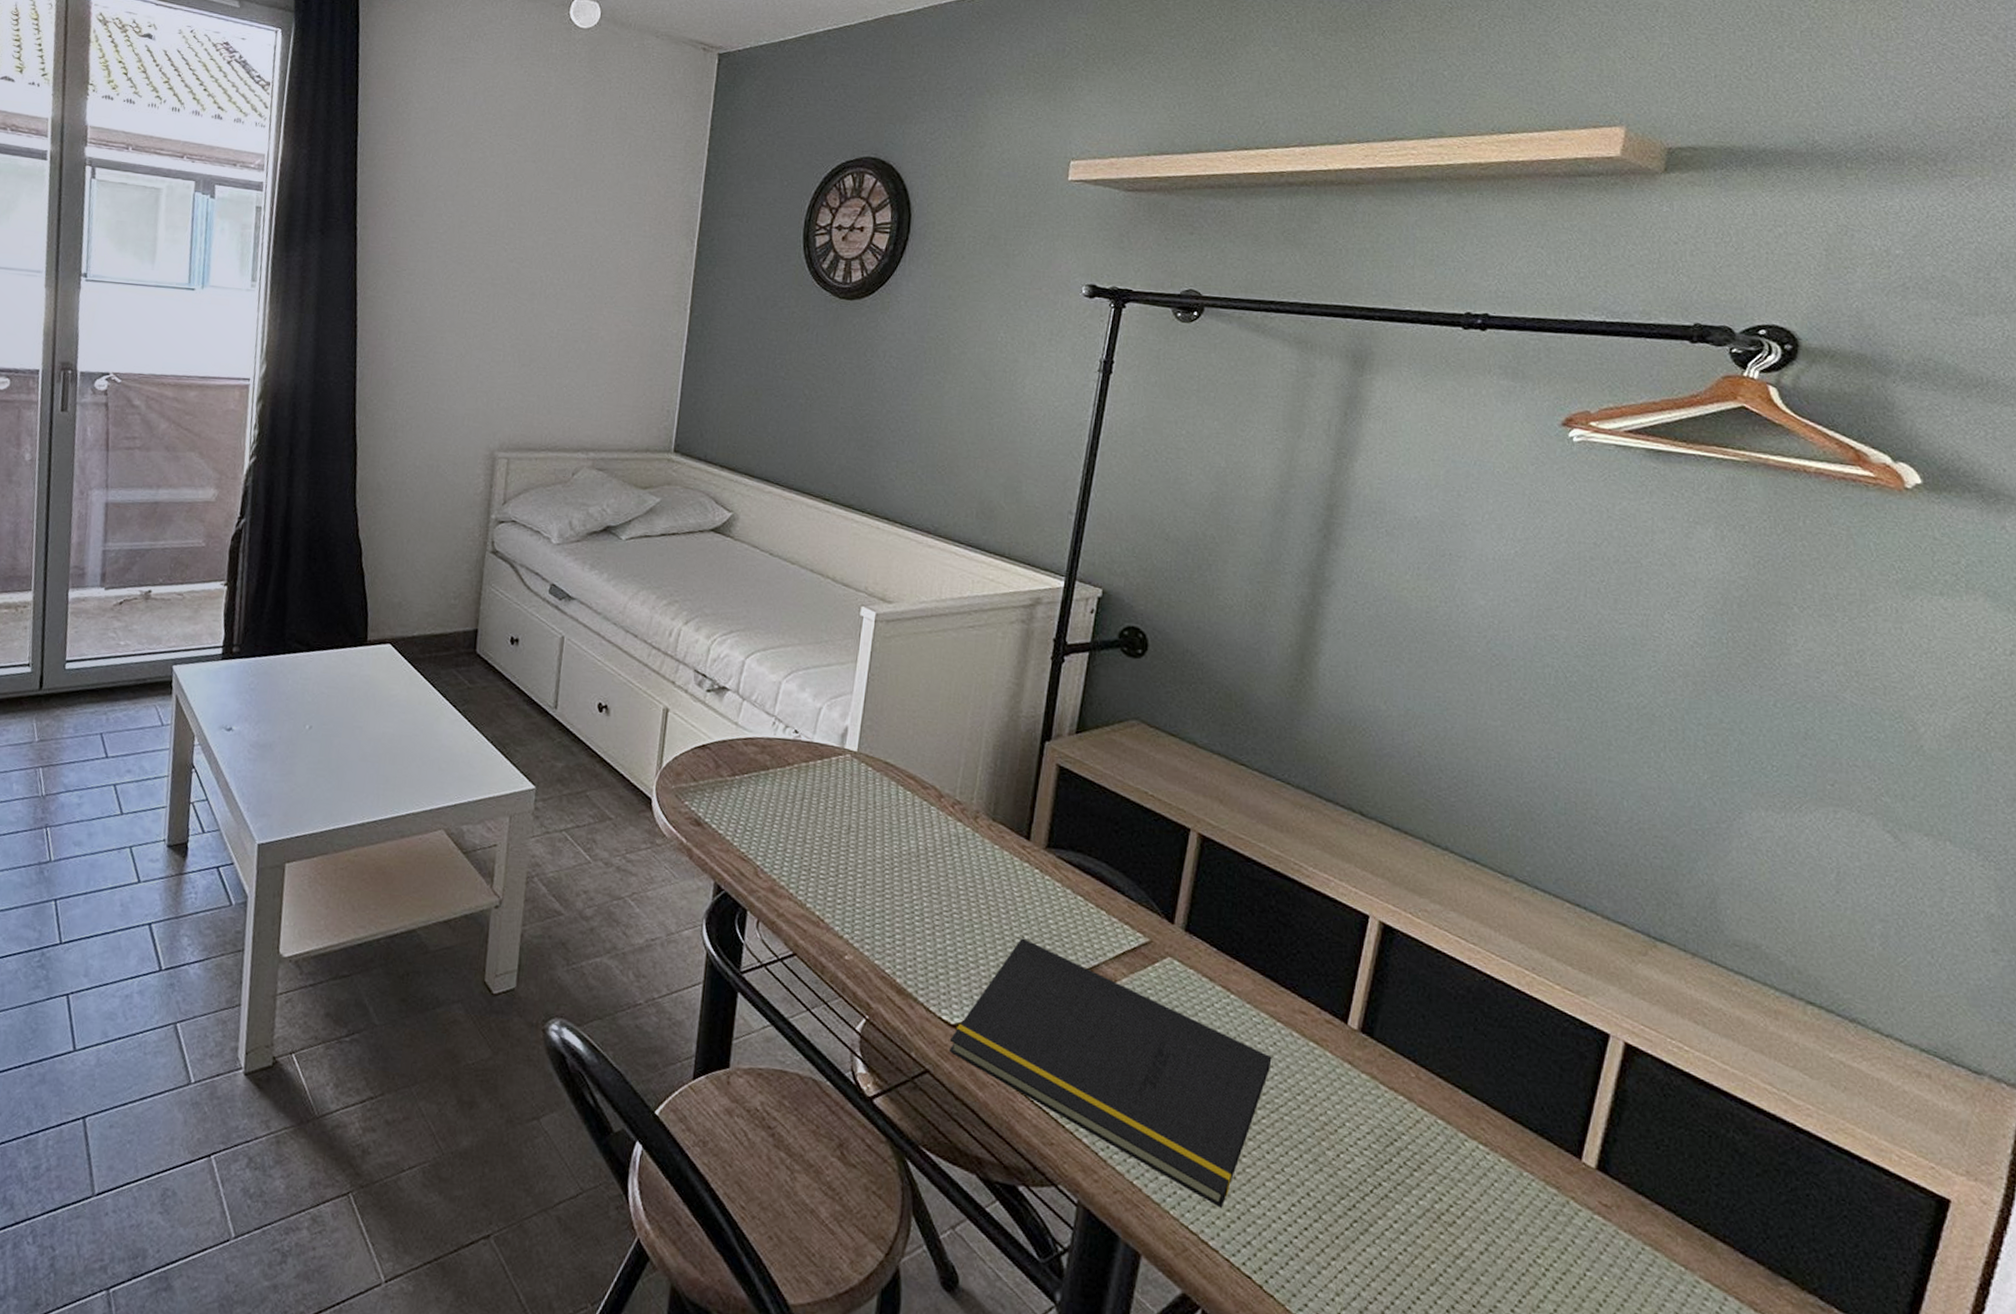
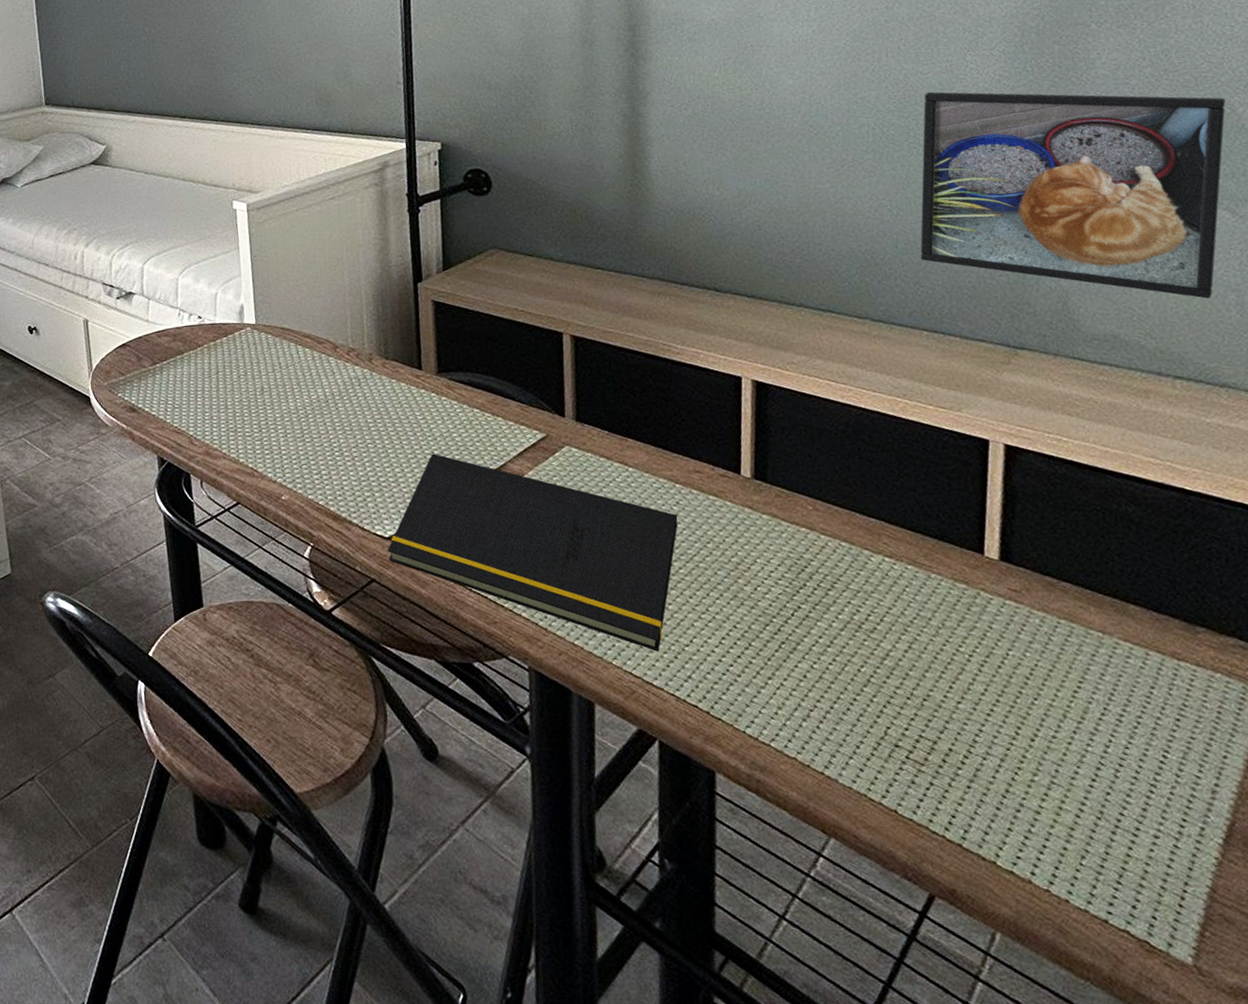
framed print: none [1578,643,1909,924] -> present [920,91,1226,299]

